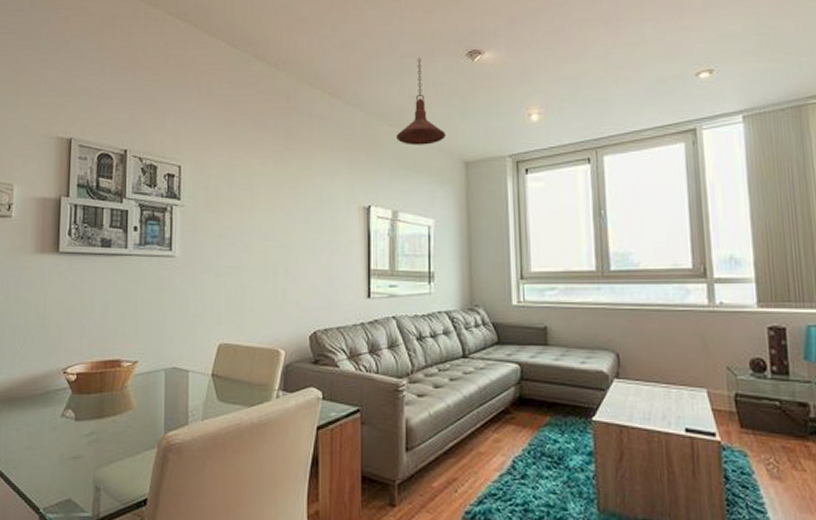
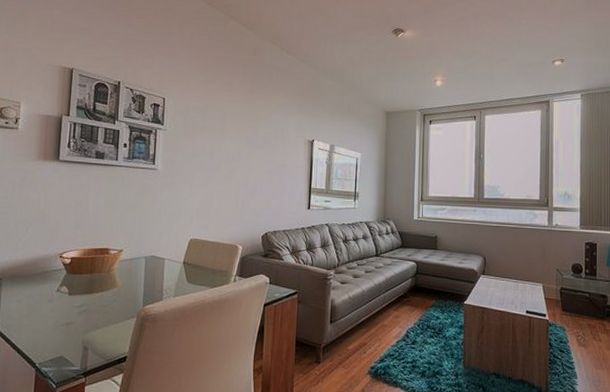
pendant light: present [396,58,446,146] -> none [336,30,373,97]

